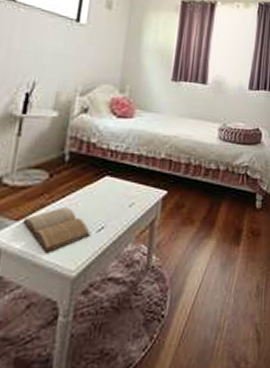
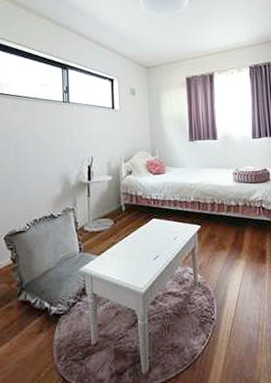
book: present [23,207,91,254] -> none [102,243,150,277]

